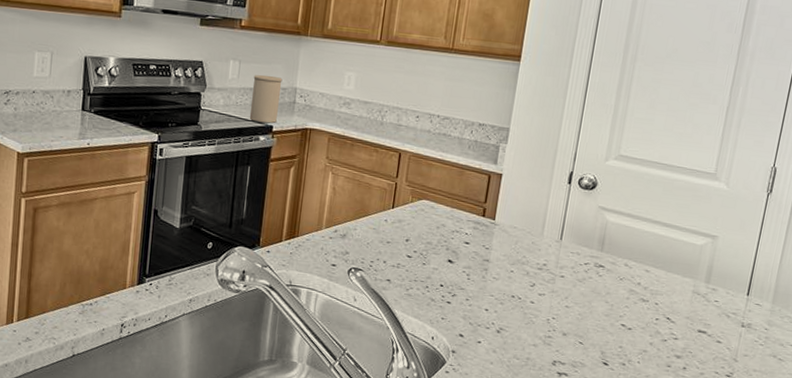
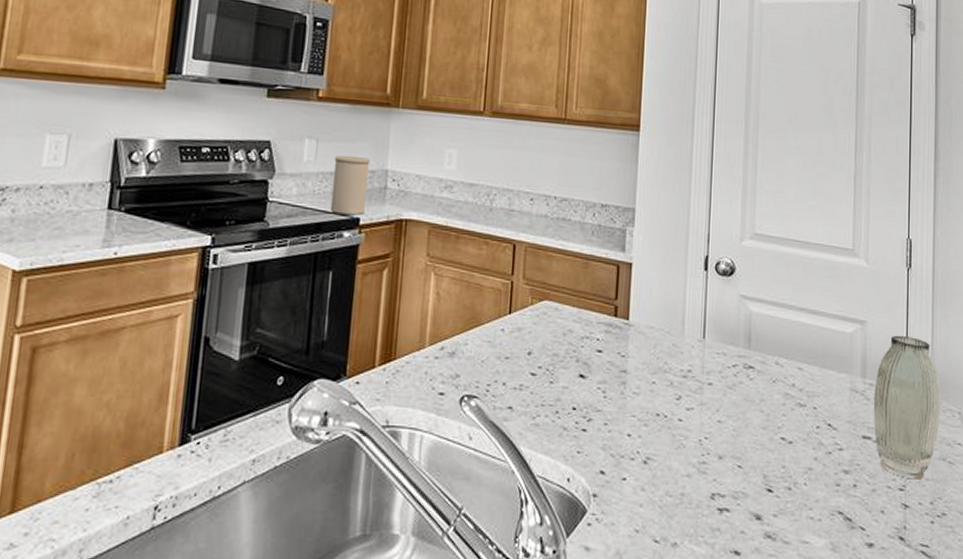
vase: none [709,250,783,370] -> present [873,335,940,480]

